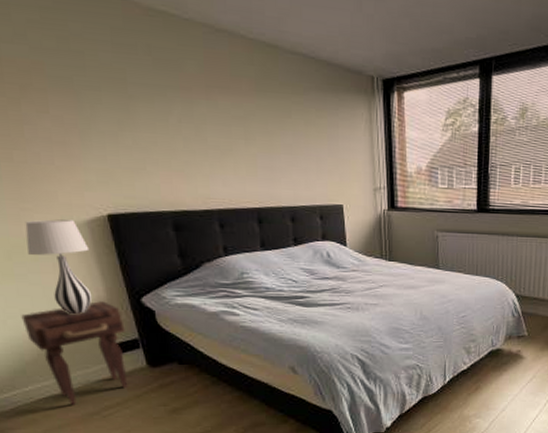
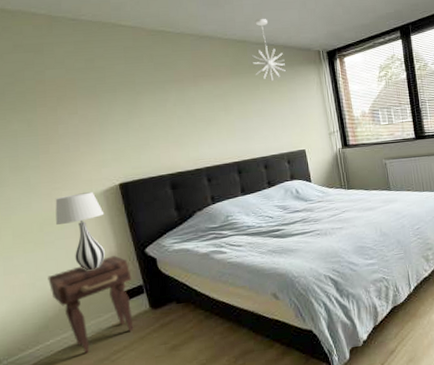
pendant light: none [283,16,327,108] -> present [252,18,286,81]

